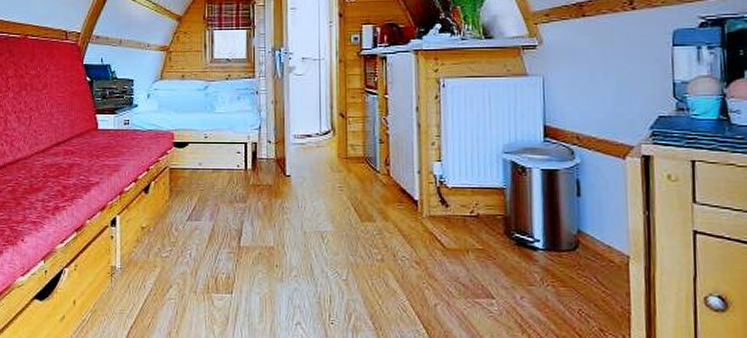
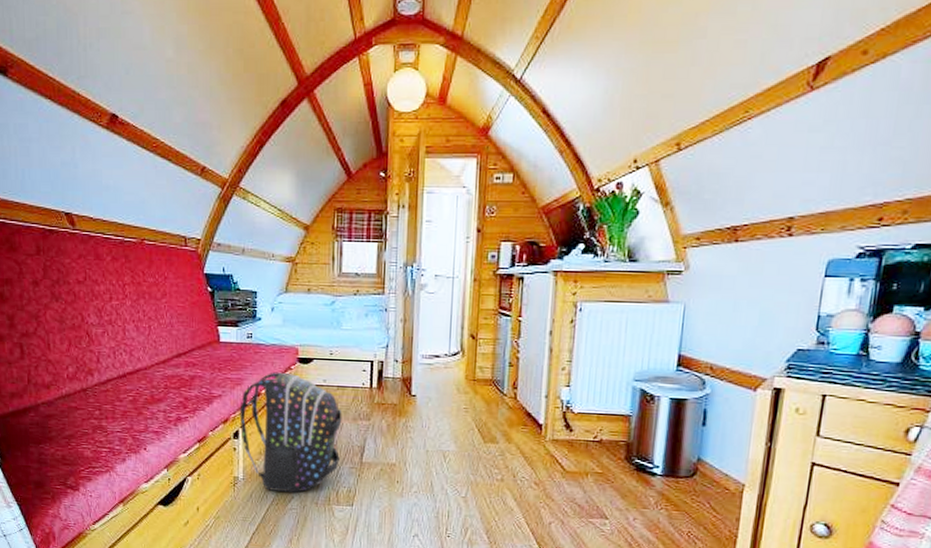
backpack: none [115,157,218,281] -> present [238,372,342,493]

